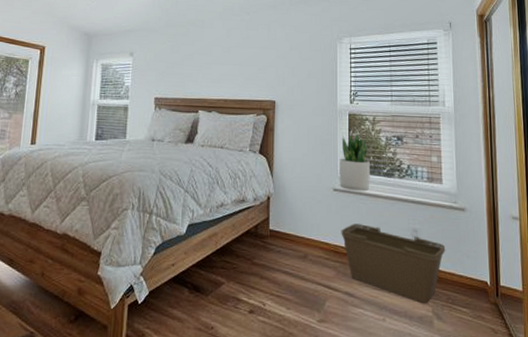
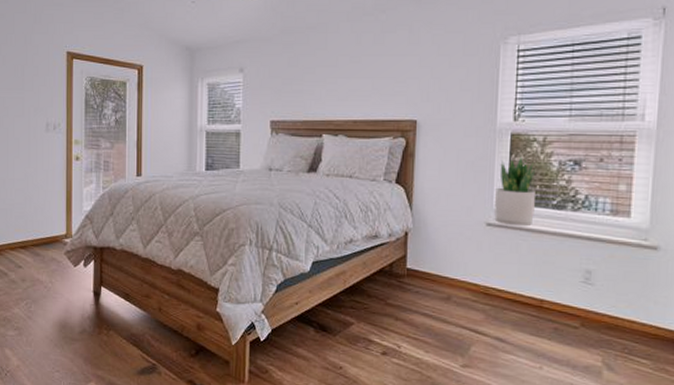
bicycle basket: present [341,224,446,303] -> none [493,263,627,352]

